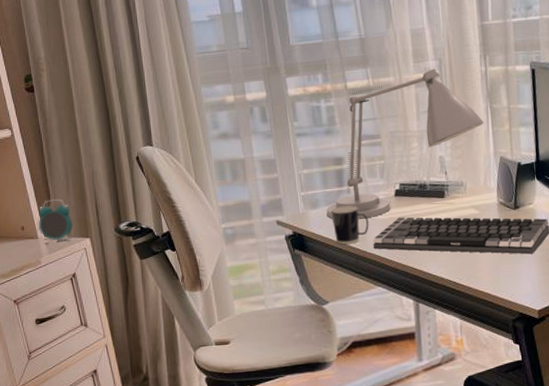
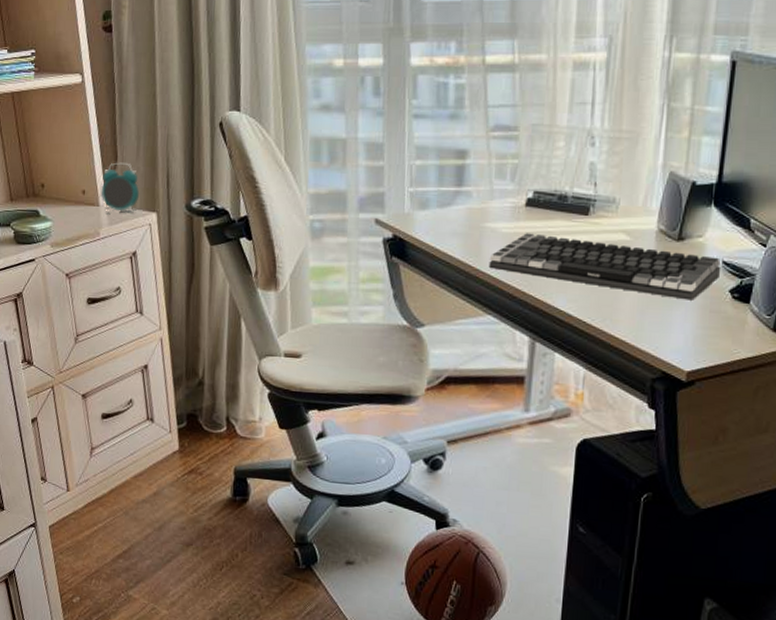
desk lamp: present [326,69,484,219] -> none [437,49,656,230]
mug: present [331,205,369,244] -> none [442,210,488,258]

